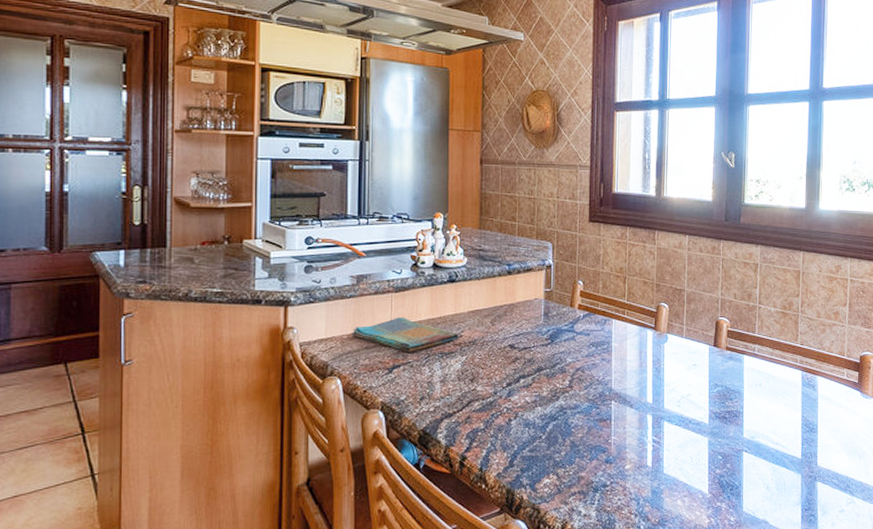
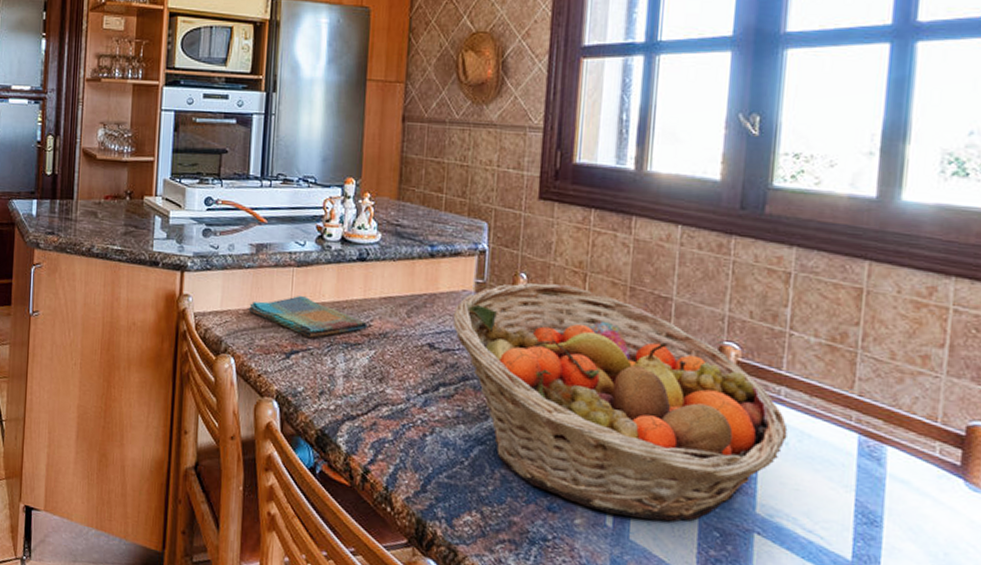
fruit basket: none [528,287,760,457] -> present [453,283,788,521]

